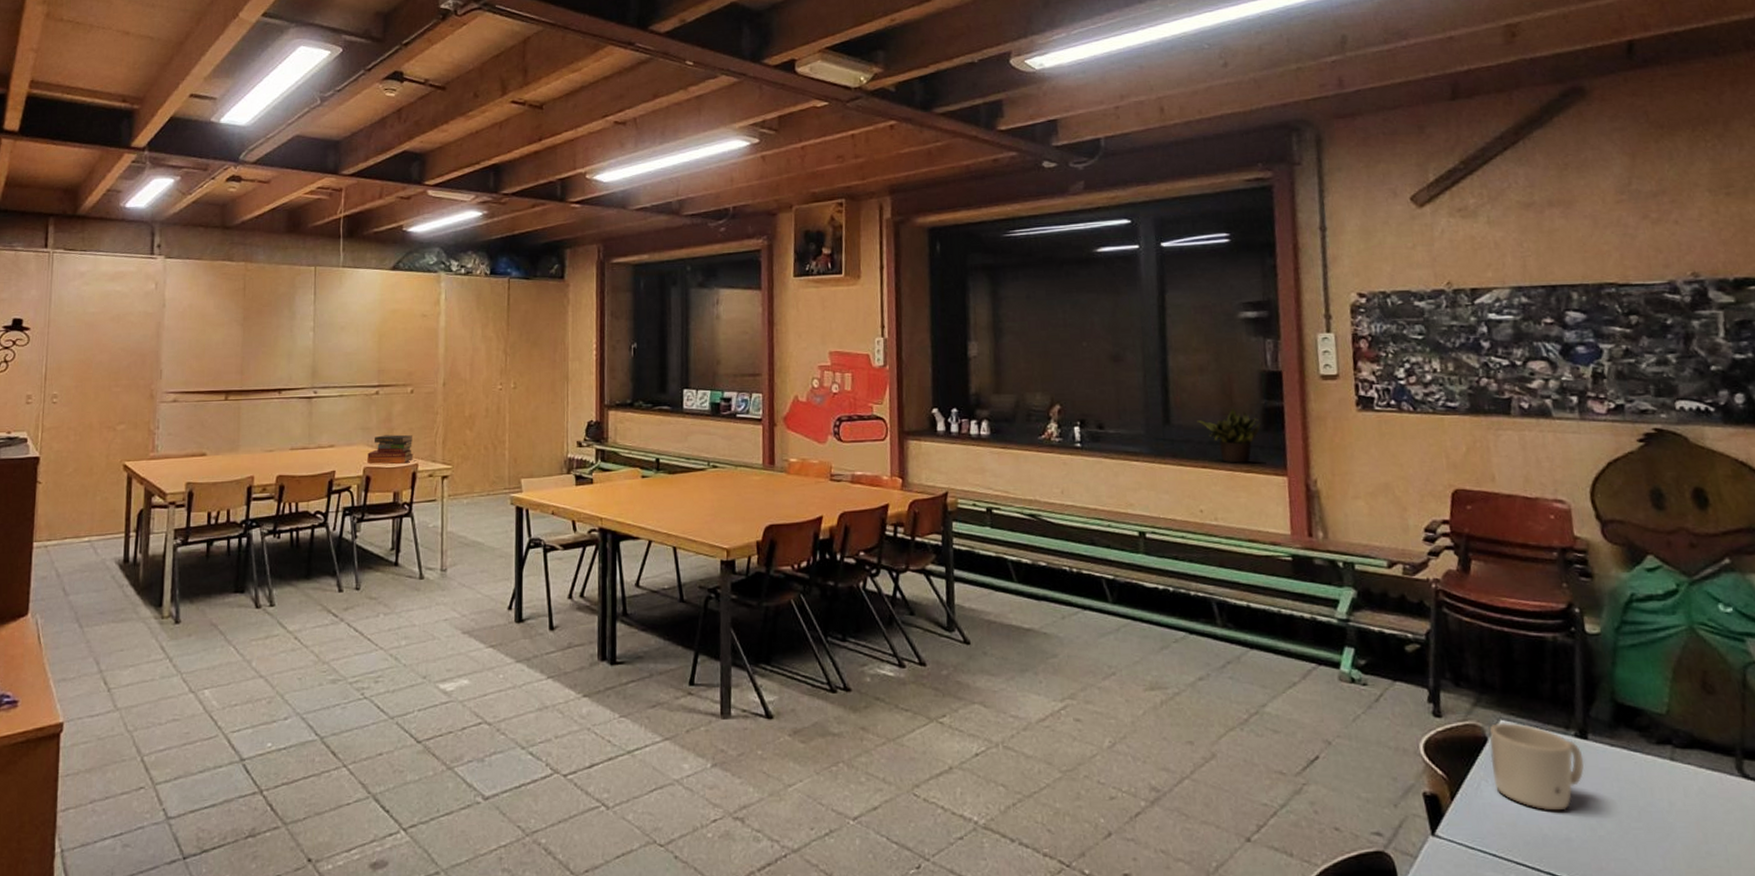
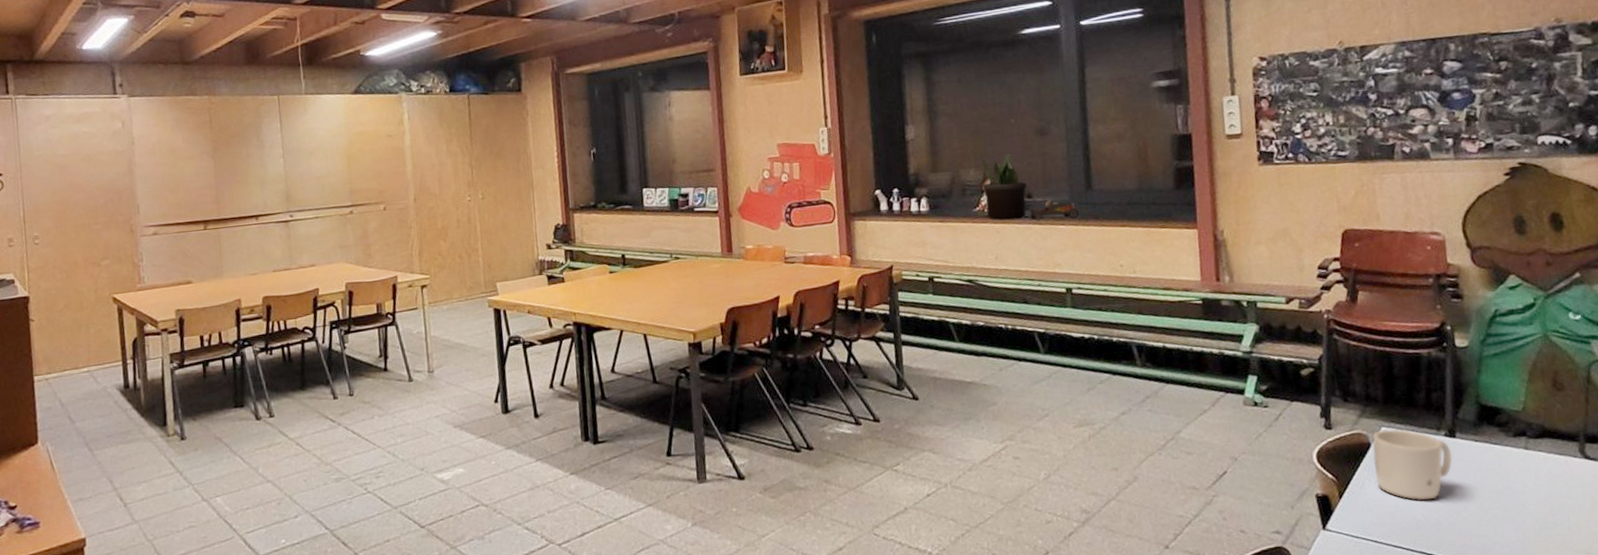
books: present [366,434,414,464] -> none [347,250,393,279]
planter: none [1048,377,1098,452] -> present [980,153,1027,221]
toy car: none [1100,432,1155,455] -> present [1029,199,1079,221]
potted plant: present [1197,408,1262,463] -> none [1116,171,1174,221]

